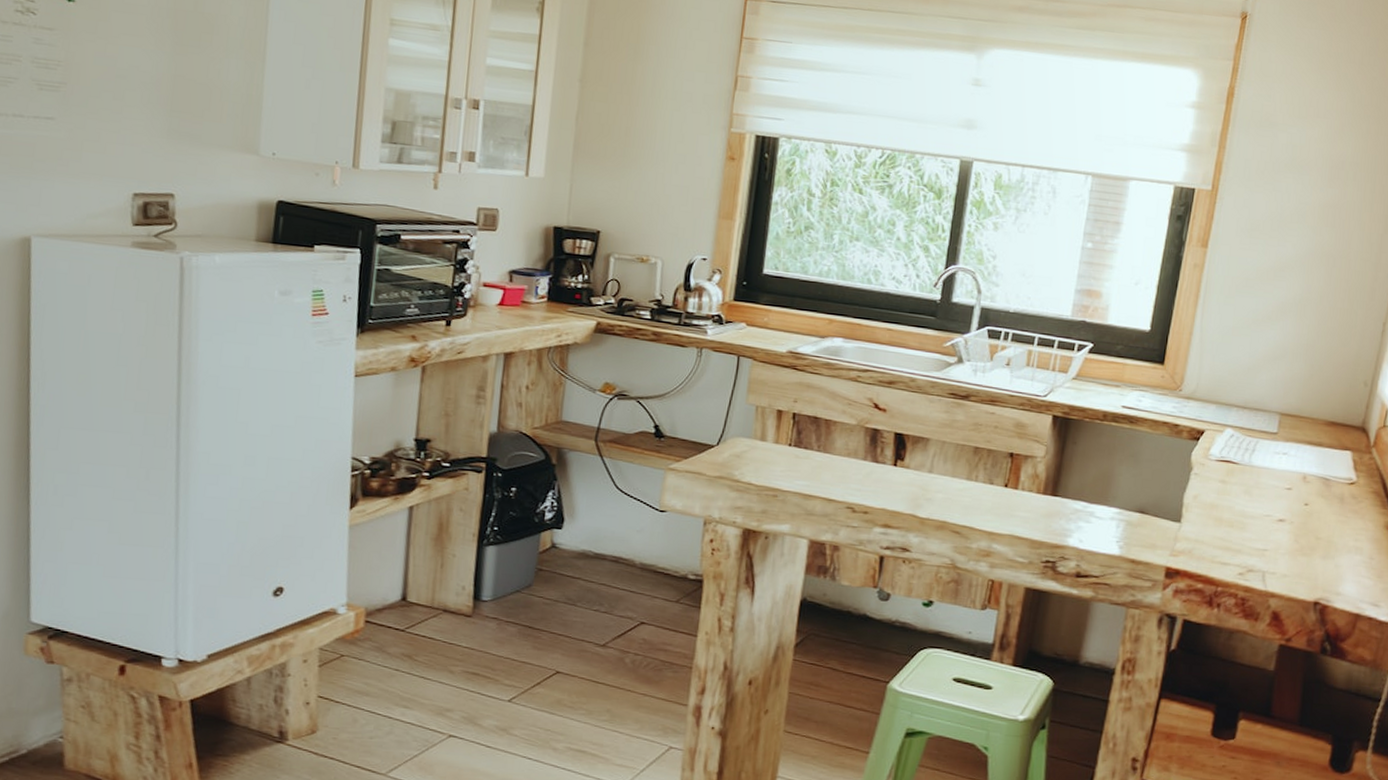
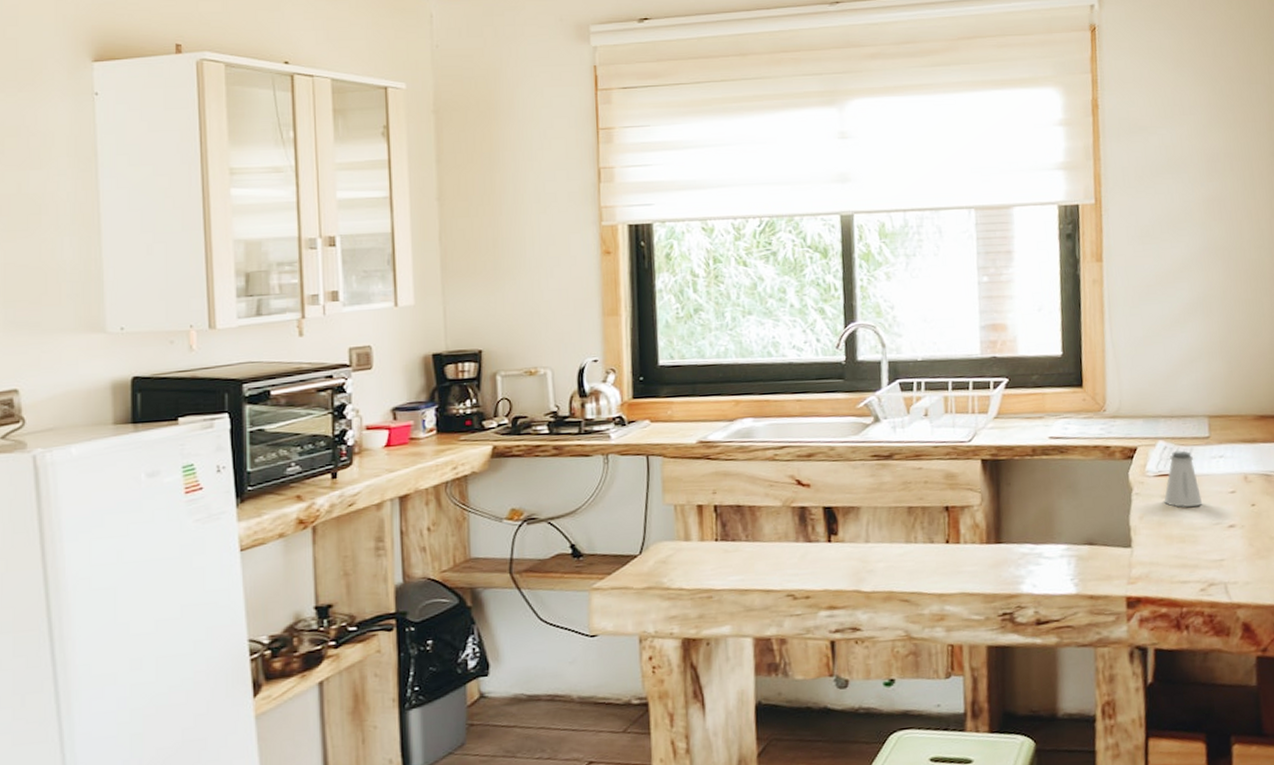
saltshaker: none [1220,440,1258,496] -> present [1164,450,1202,507]

